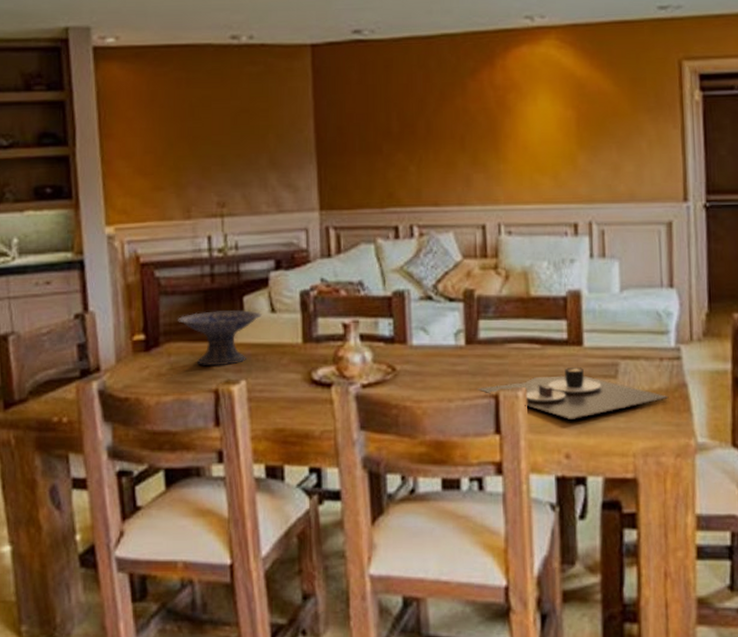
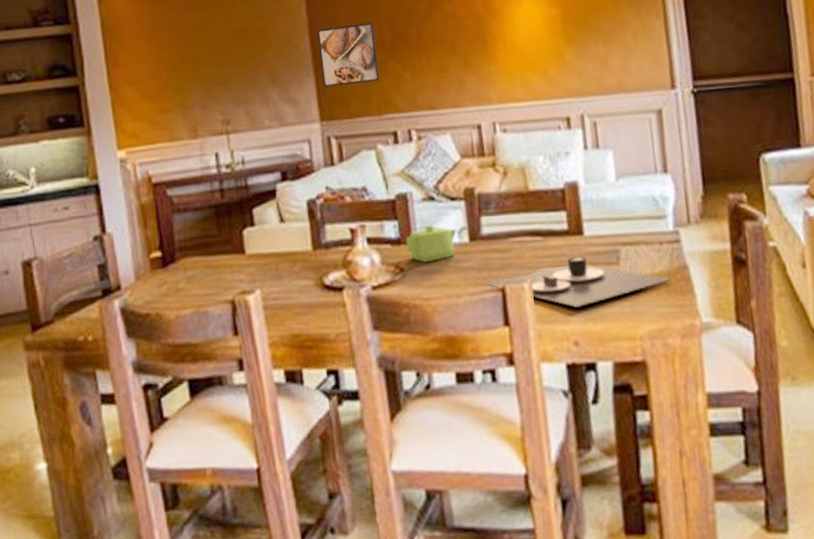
decorative bowl: present [177,310,262,366] -> none [190,222,272,278]
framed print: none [322,111,384,175] -> present [316,22,380,87]
teapot: none [400,324,453,363] -> present [406,224,457,262]

